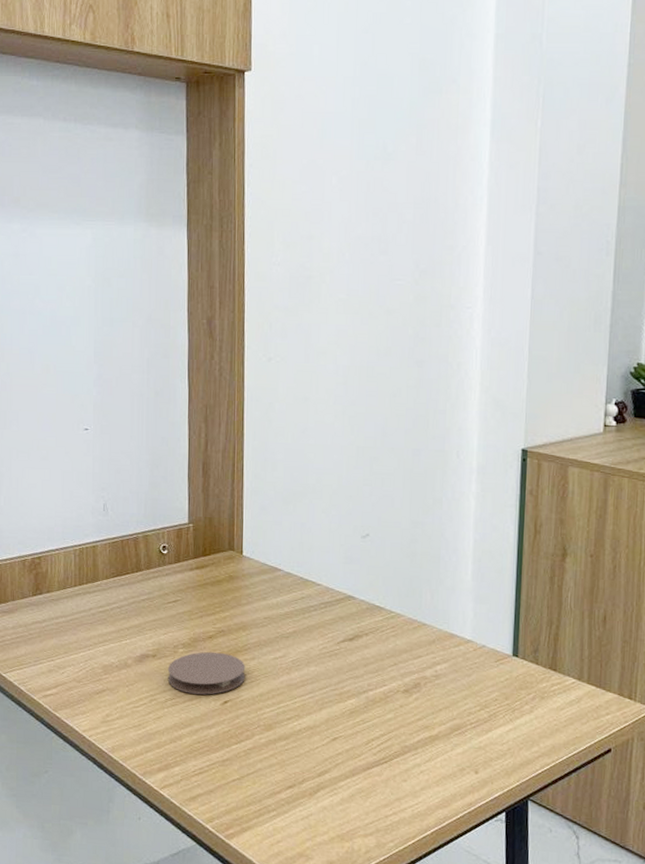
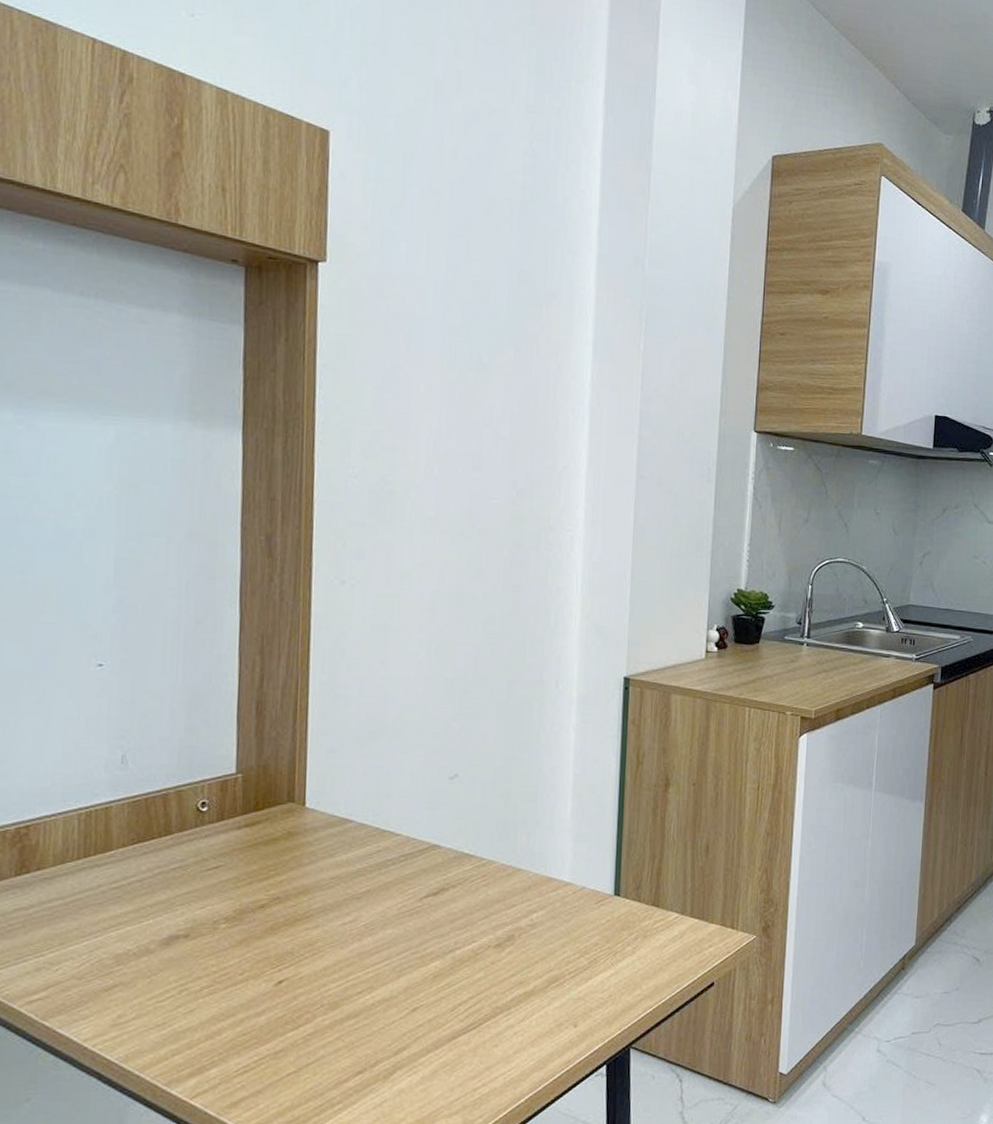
coaster: present [167,651,246,695] -> none [204,923,307,977]

